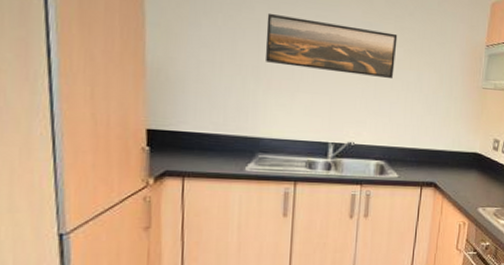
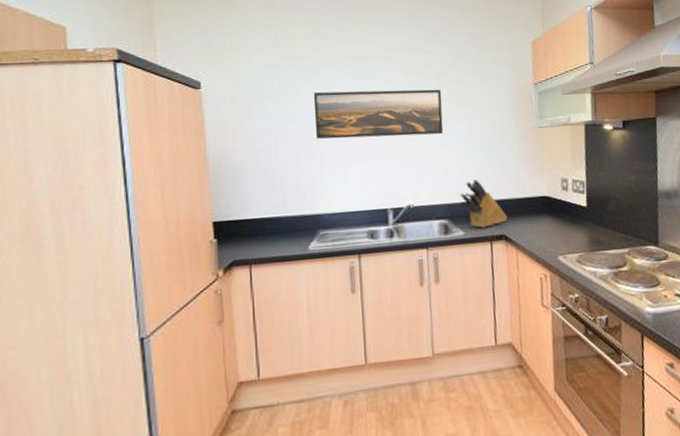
knife block: none [399,128,440,174] -> present [460,179,507,228]

